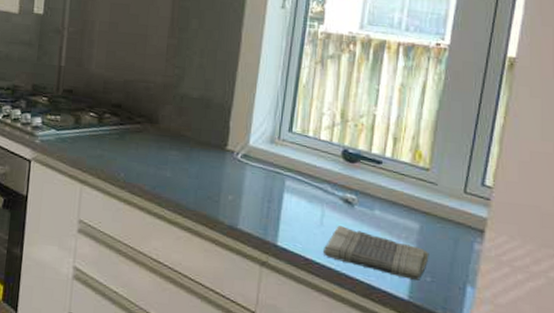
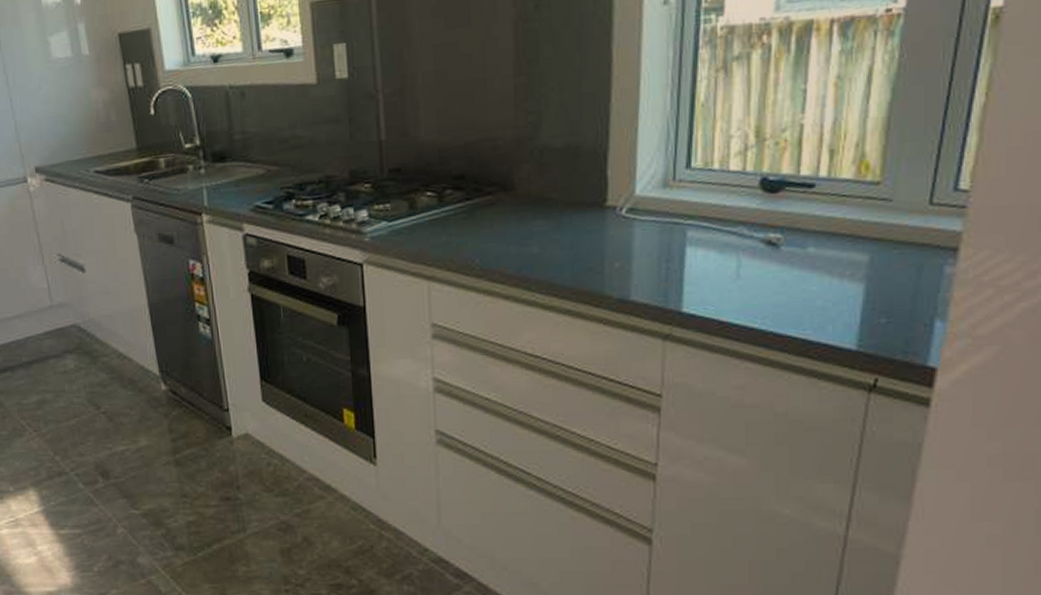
dish towel: present [324,226,429,280] -> none [743,275,883,325]

